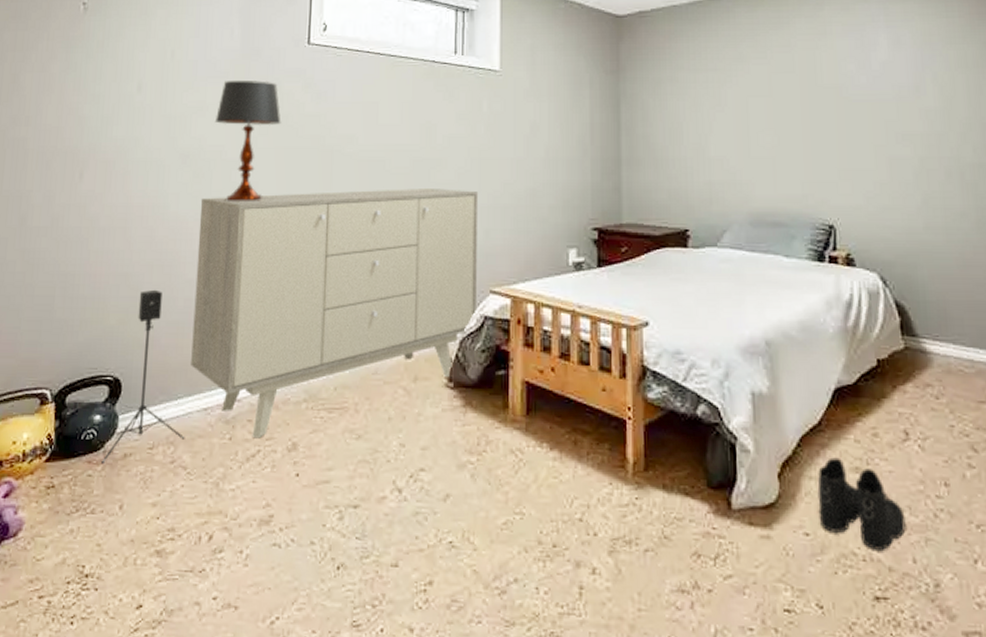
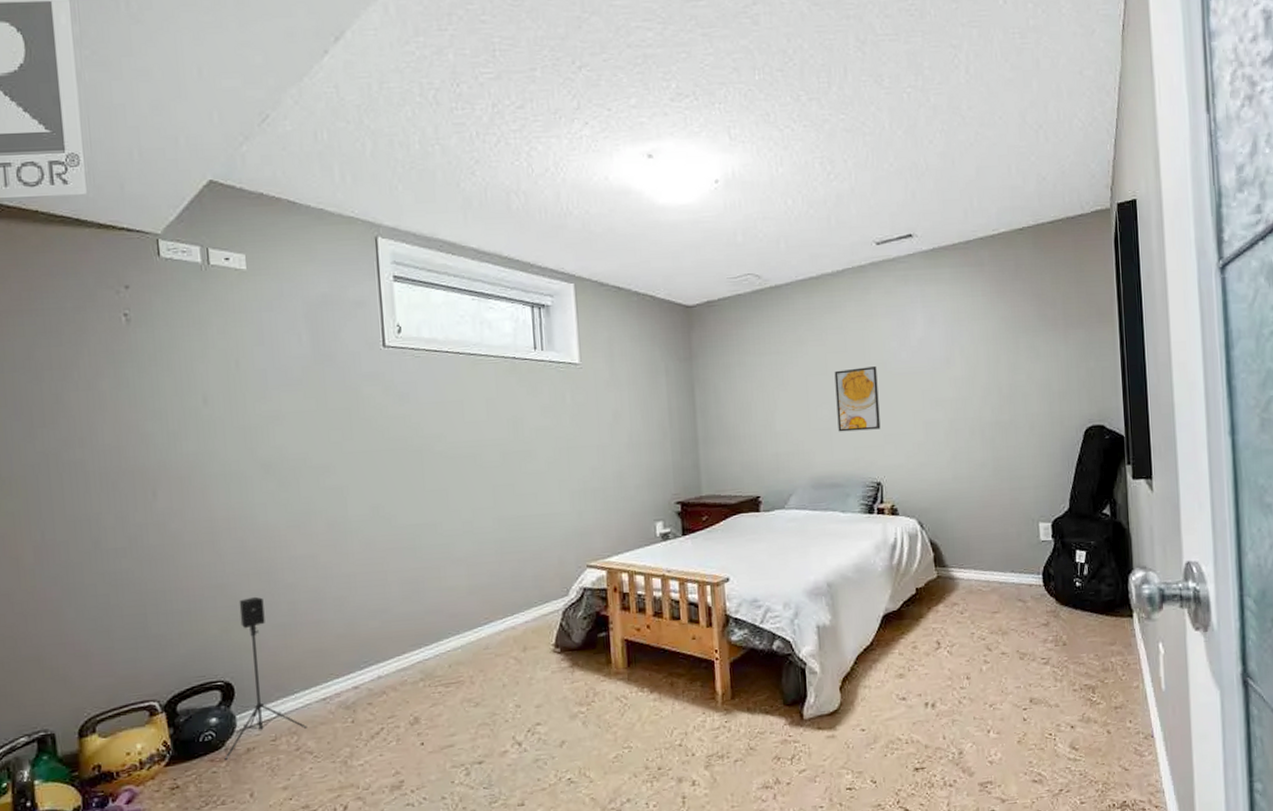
sideboard: present [191,189,479,439] -> none [290,477,576,719]
table lamp: present [214,81,281,203] -> none [294,386,365,508]
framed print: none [780,91,834,163] -> present [834,366,881,432]
boots: present [817,457,906,550] -> none [870,668,938,734]

